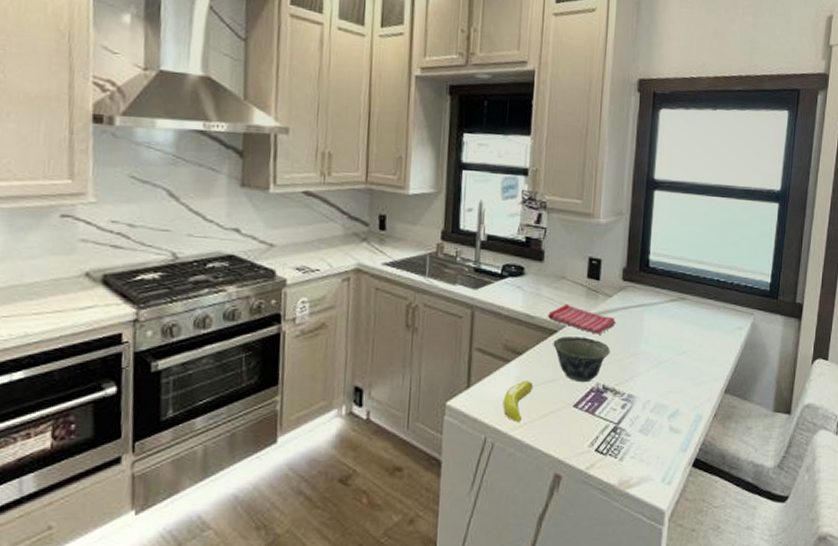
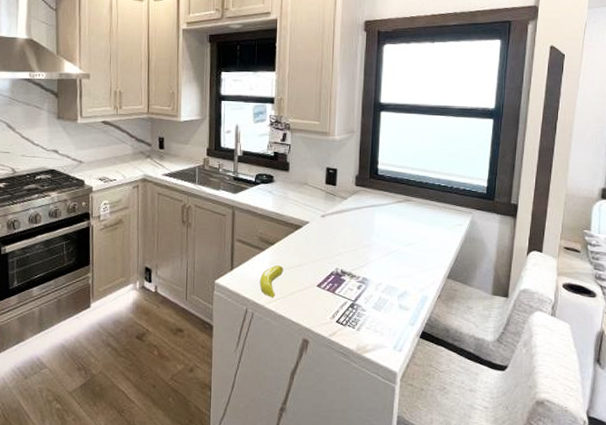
dish towel: present [548,303,617,334] -> none [294,204,352,229]
bowl: present [553,336,610,383] -> none [299,231,346,268]

